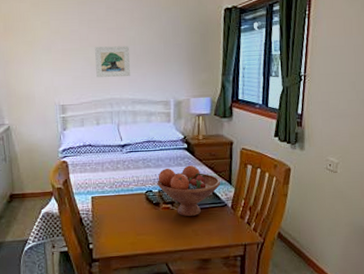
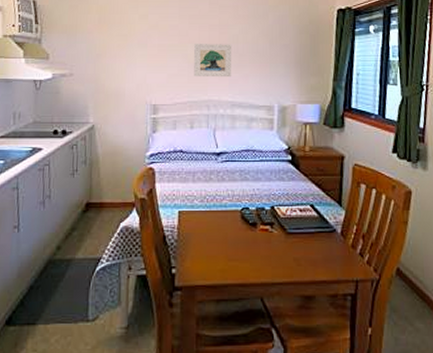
fruit bowl: present [157,165,221,217] -> none [255,180,330,242]

